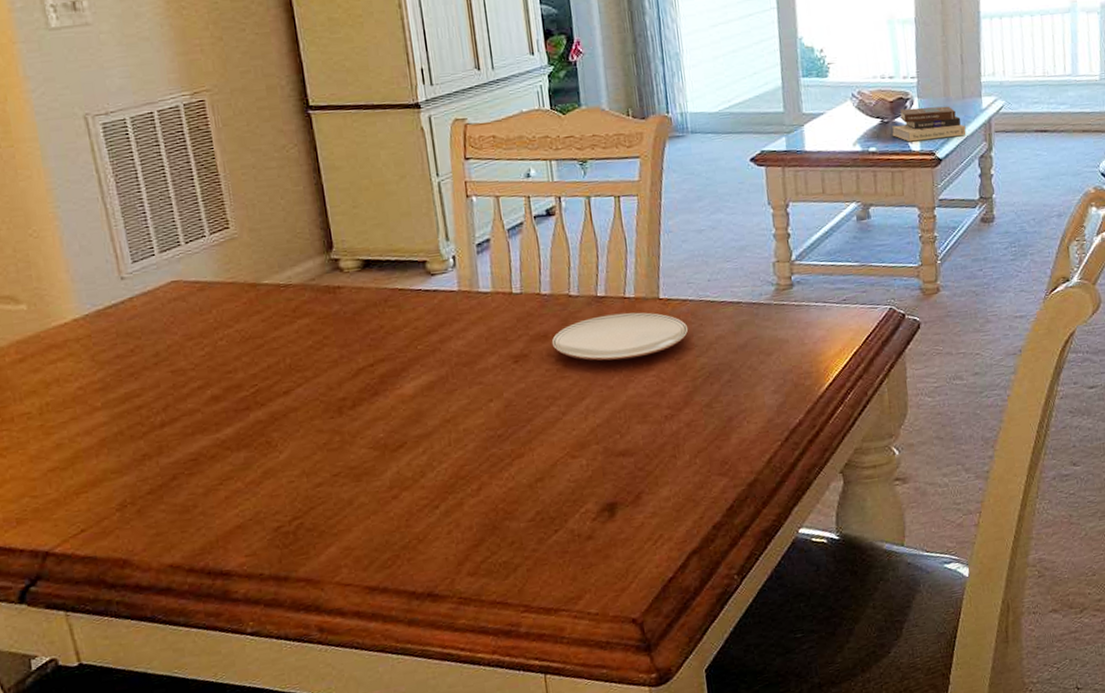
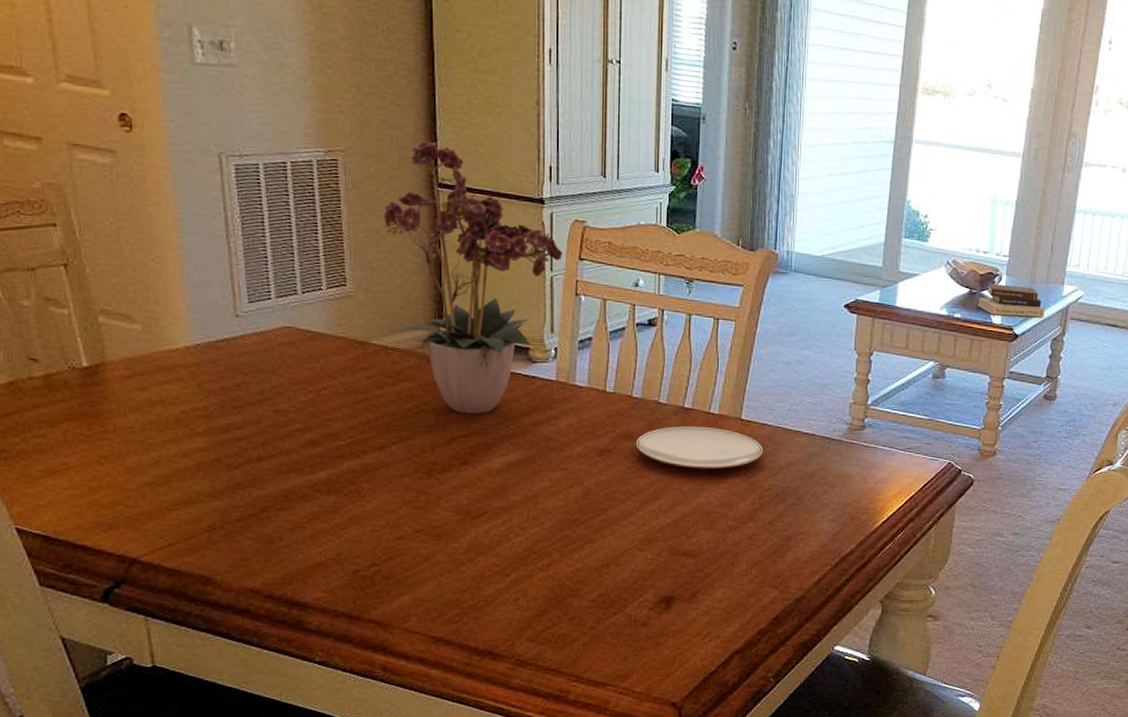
flower arrangement: none [257,64,447,342] -> present [383,140,563,414]

